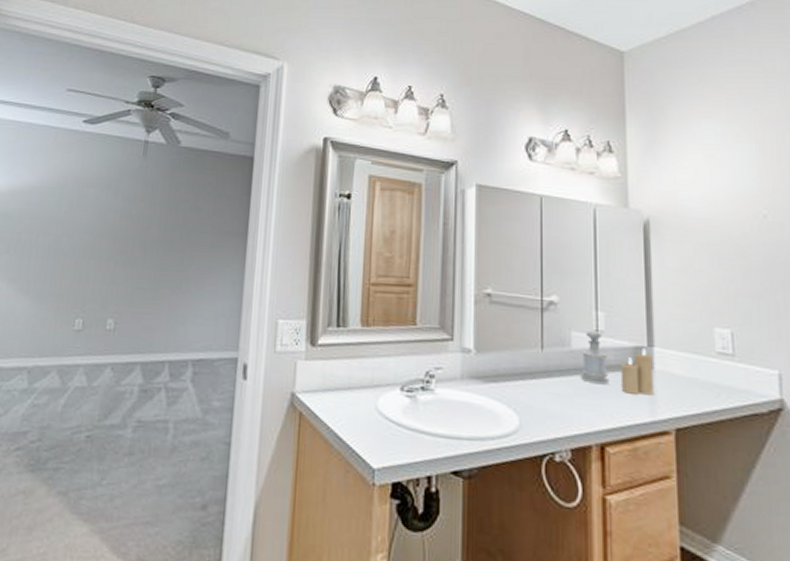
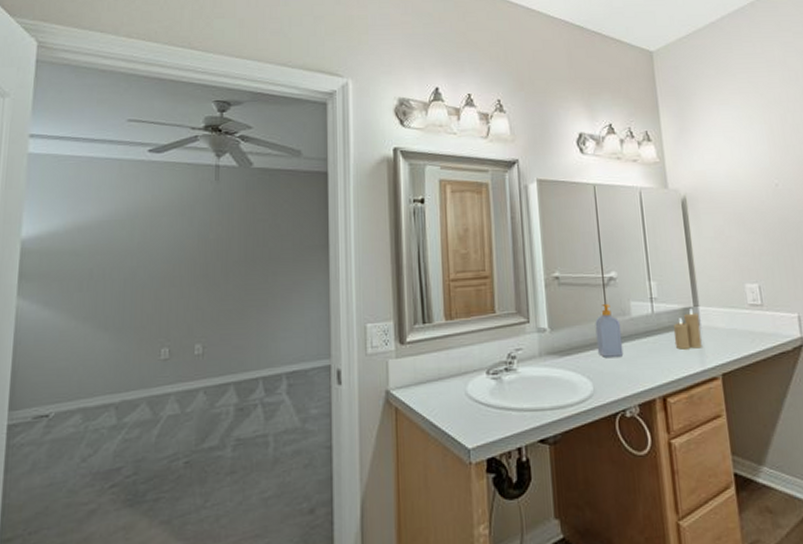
soap bottle: none [528,329,558,392] -> present [595,303,624,357]
perfume bottle: present [580,331,610,385] -> none [640,299,666,345]

